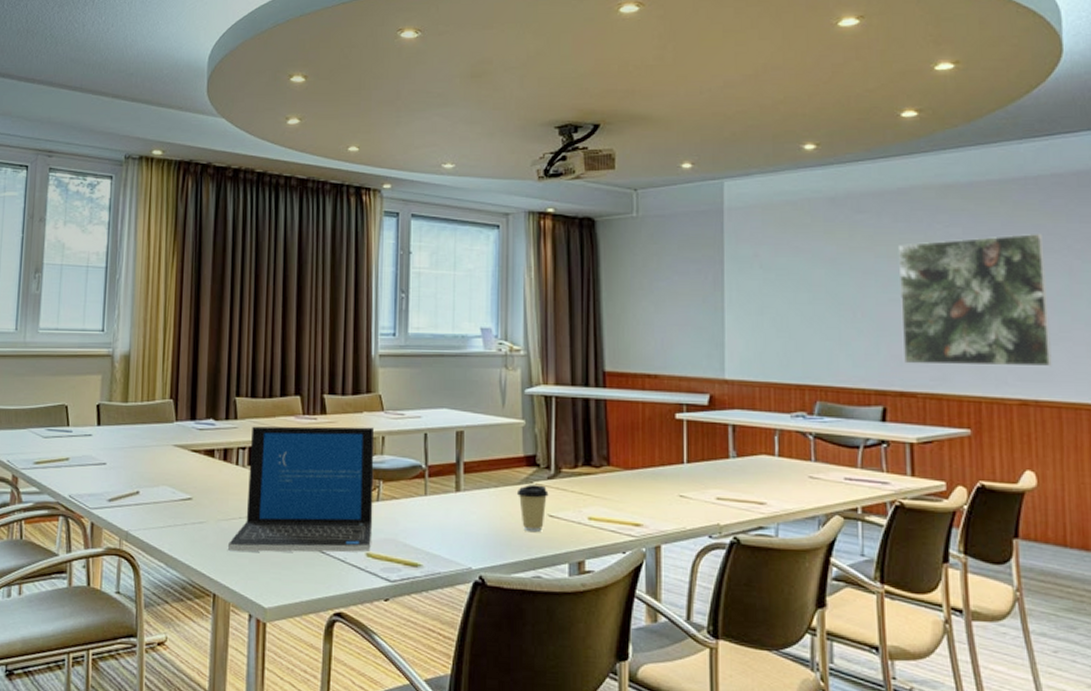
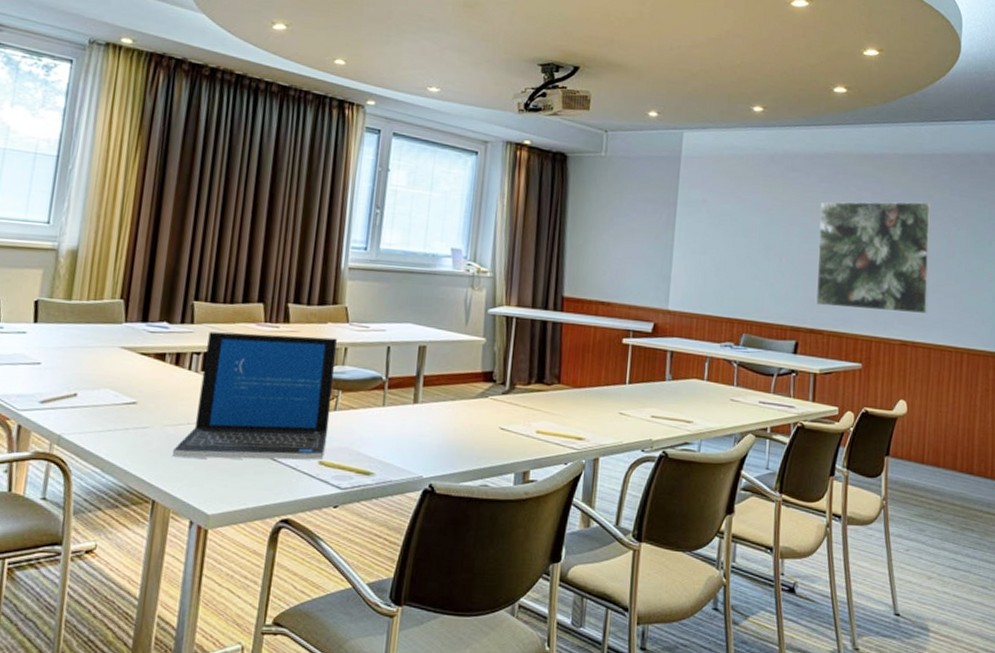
coffee cup: present [516,484,549,531] -> none [471,399,502,443]

